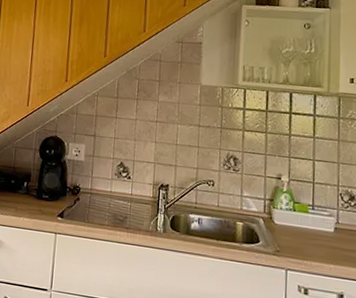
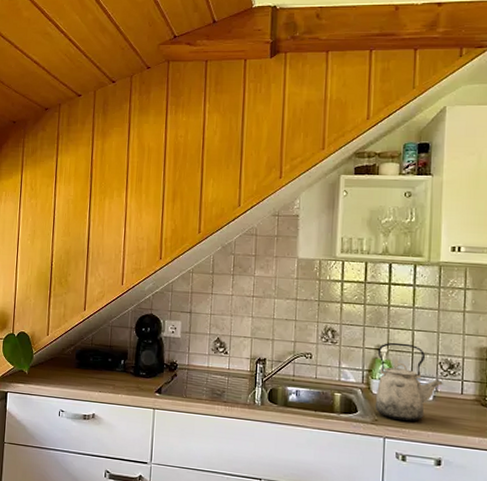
kettle: none [276,171,344,253] -> present [374,342,443,421]

